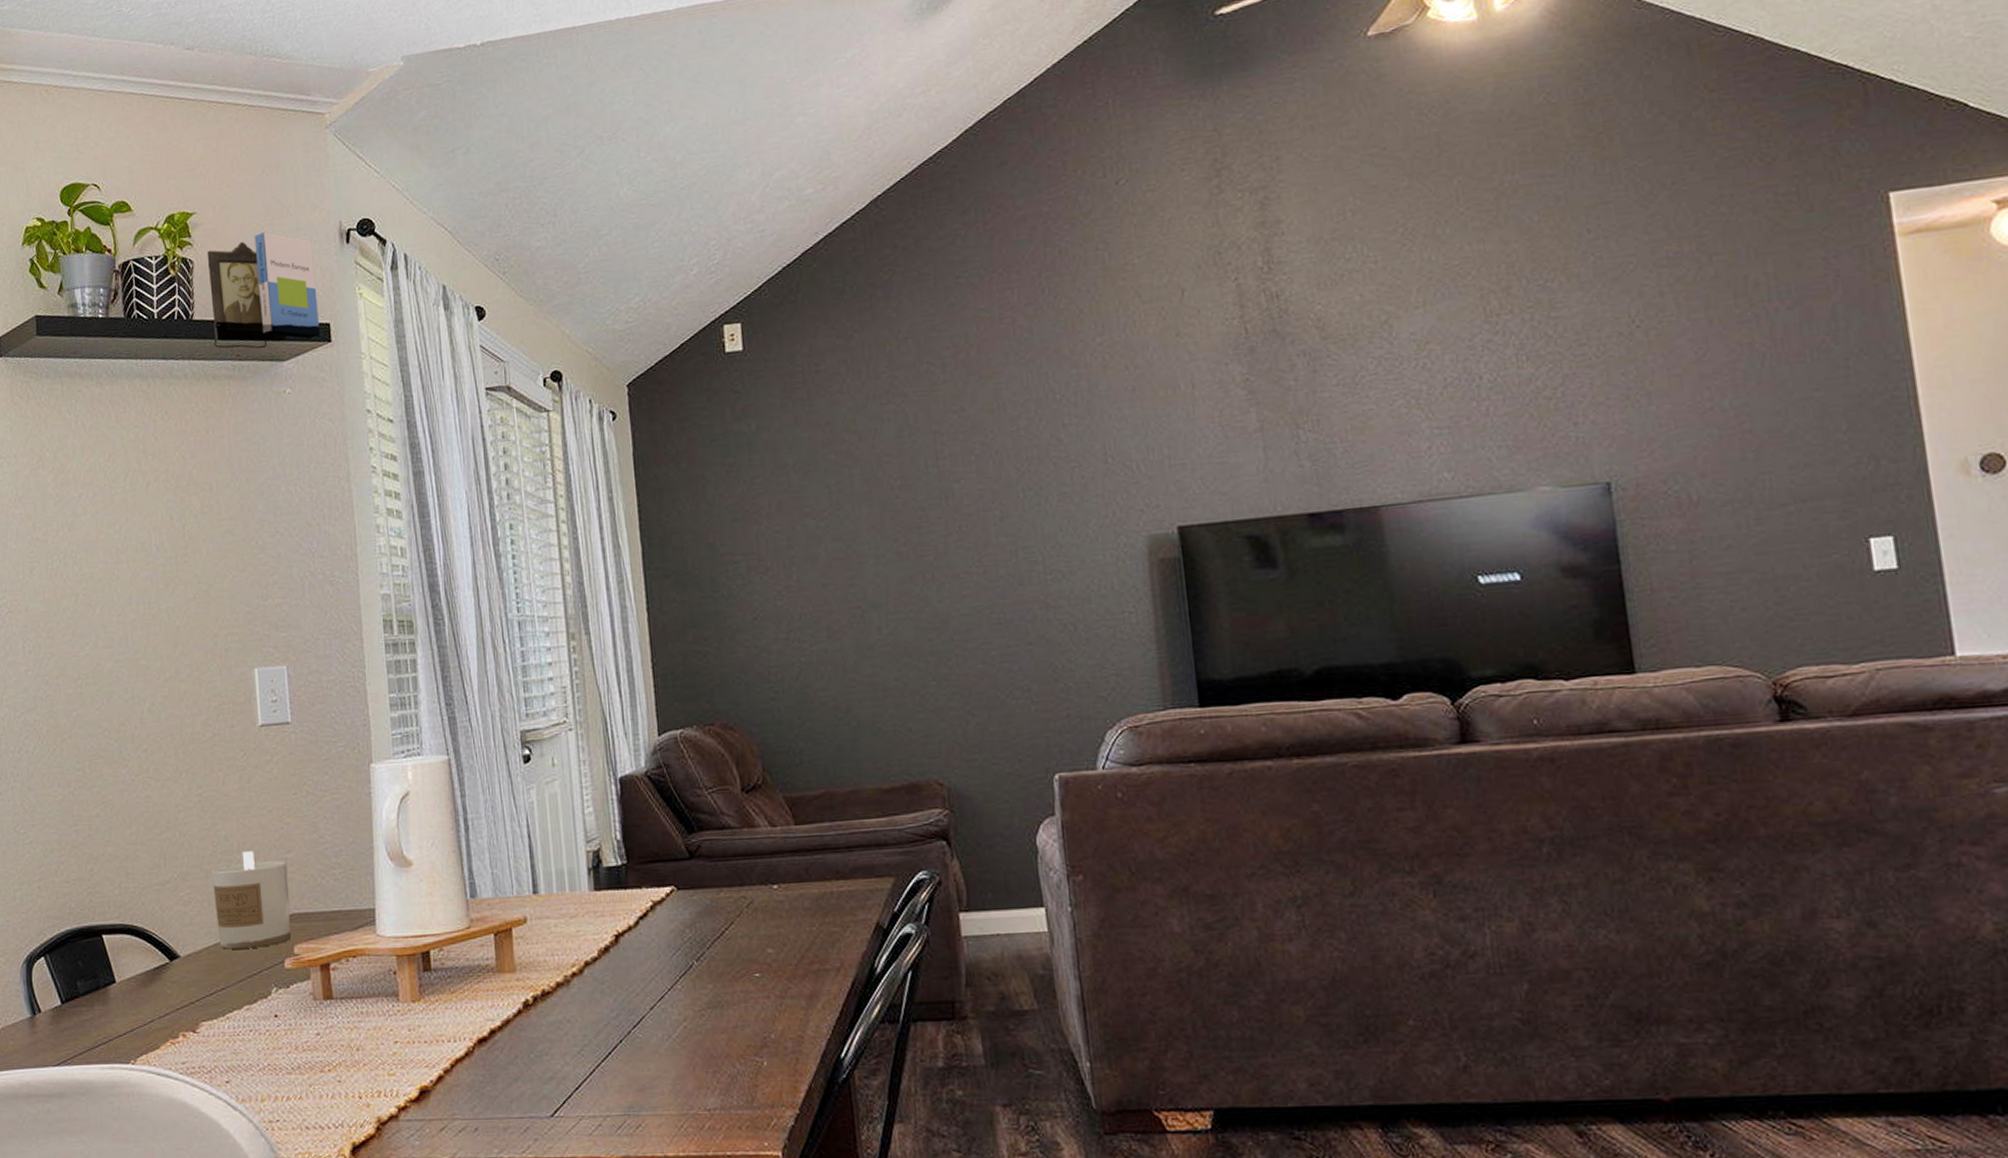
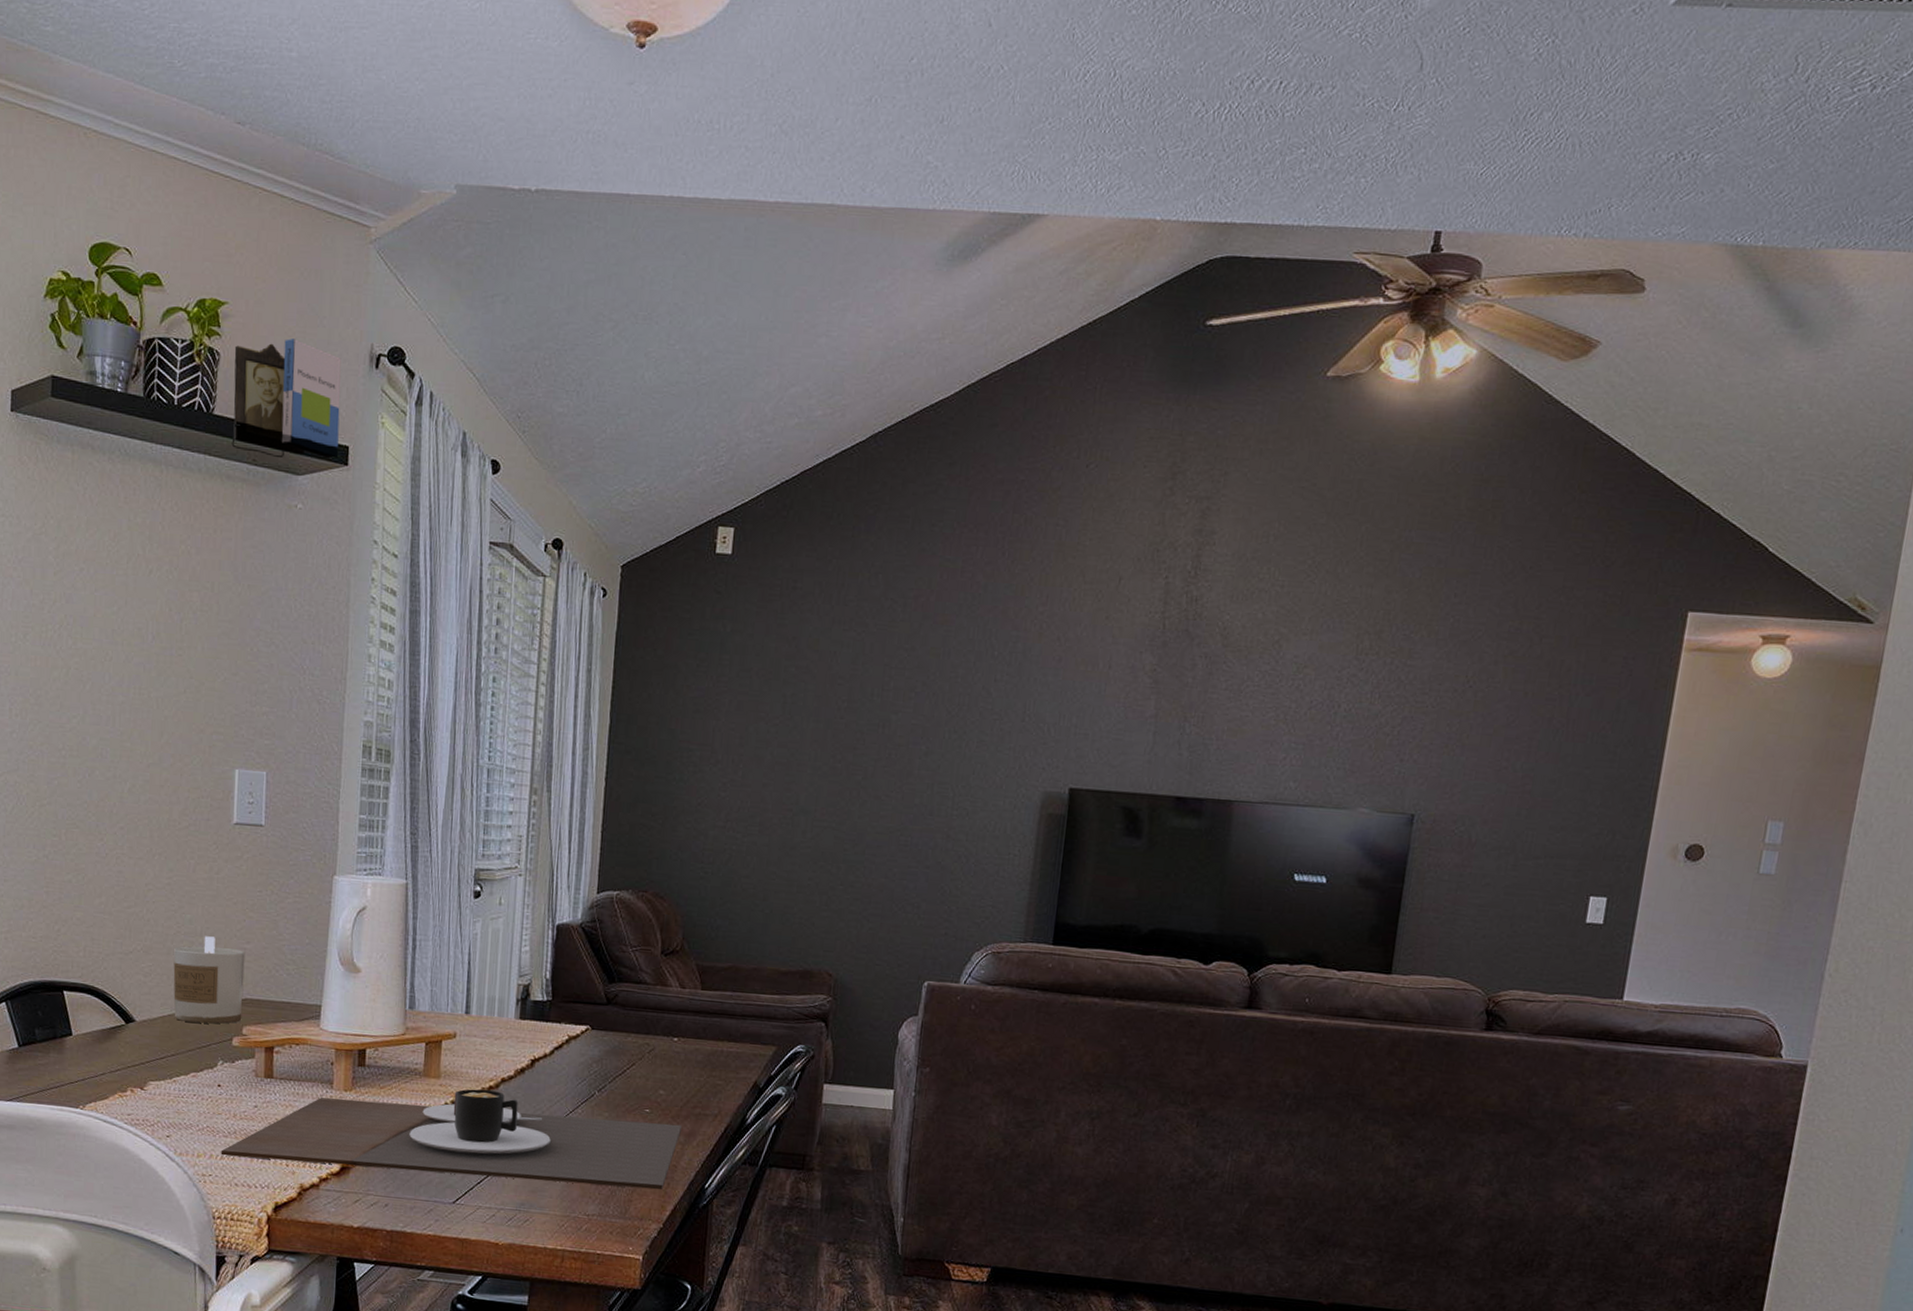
place setting: none [286,977,801,1096] -> present [220,1088,681,1190]

